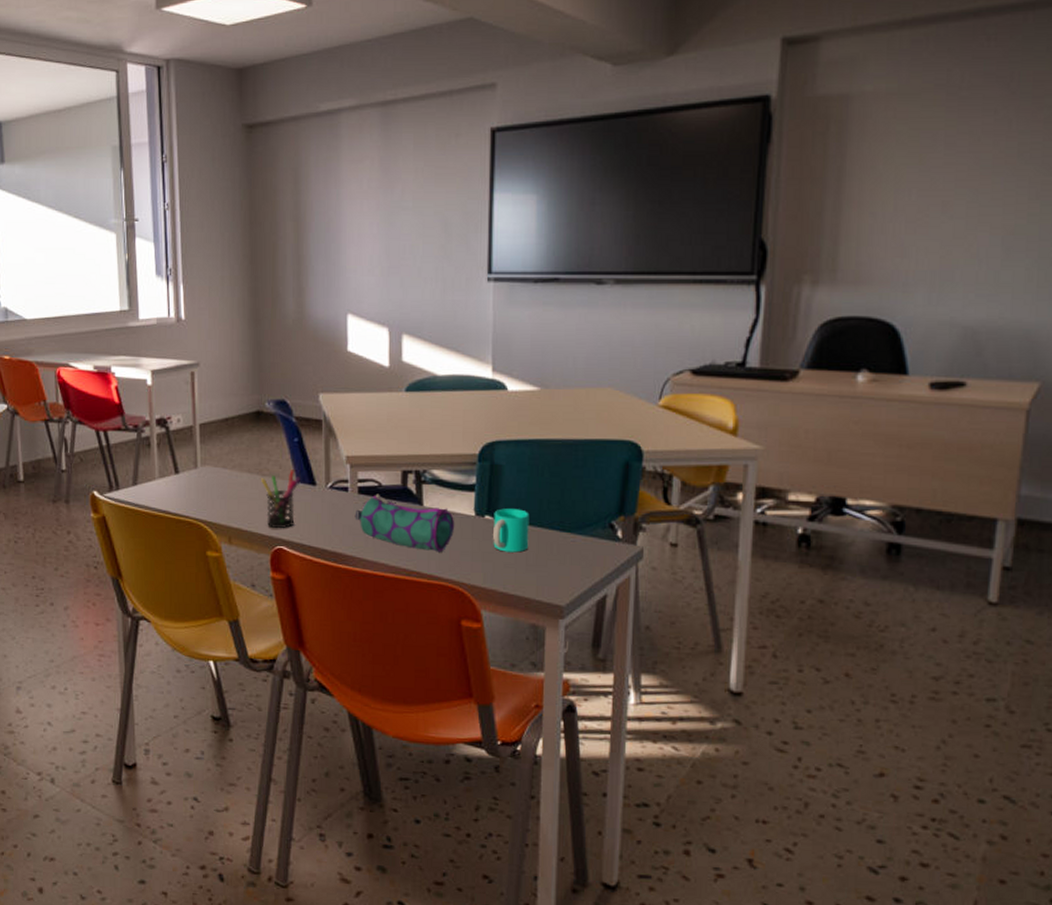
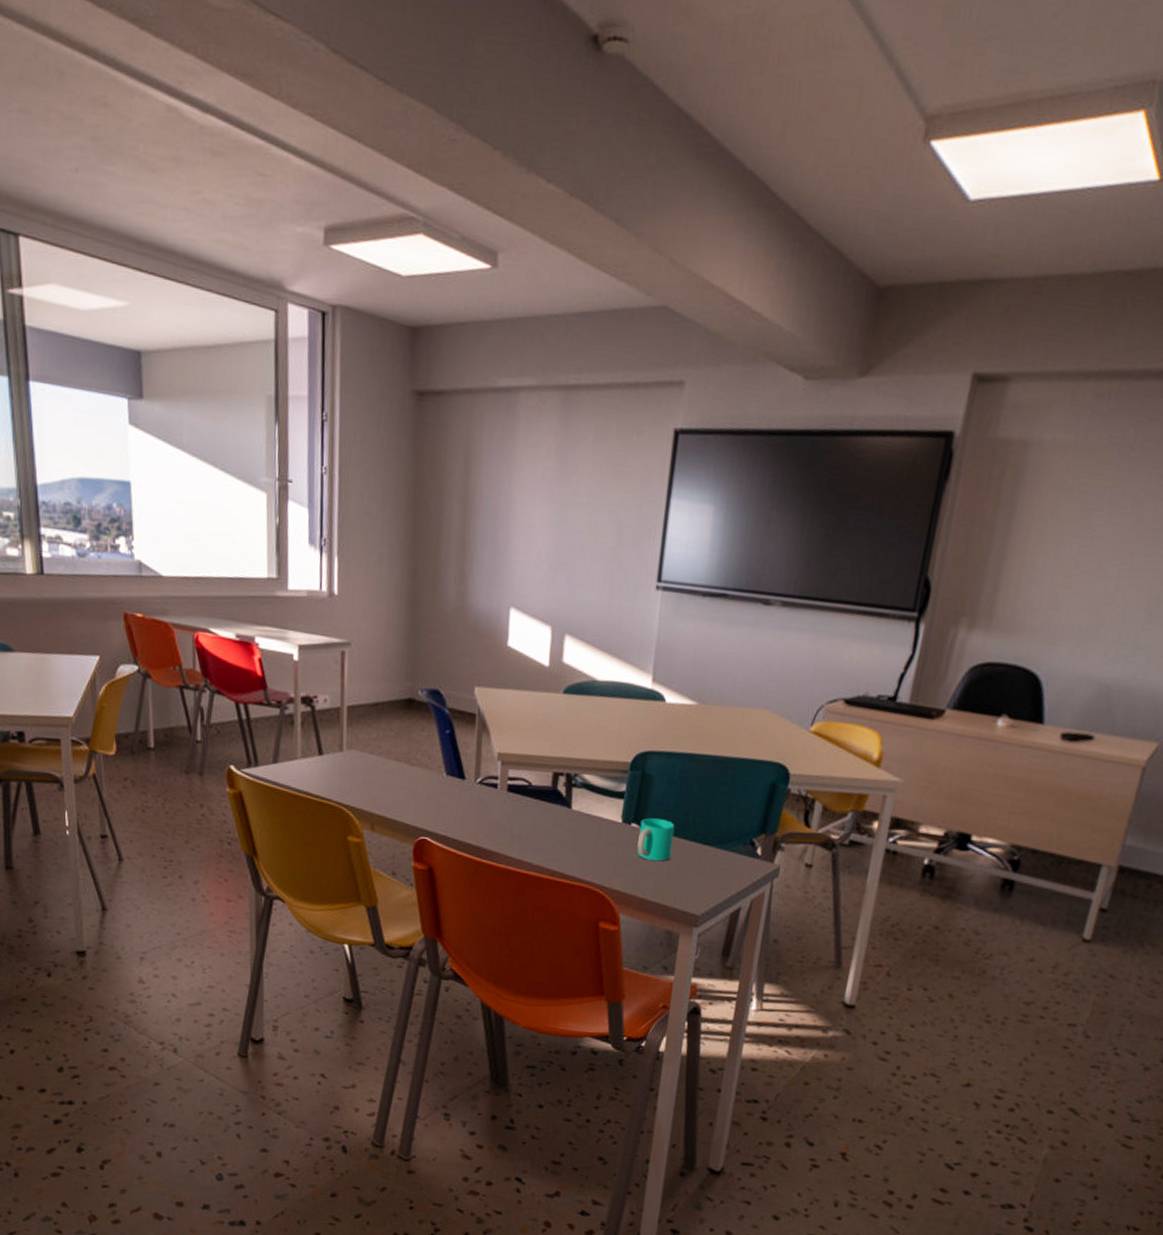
pen holder: present [261,470,301,529] -> none [409,761,450,820]
pencil case: present [354,494,455,552] -> none [502,793,602,856]

